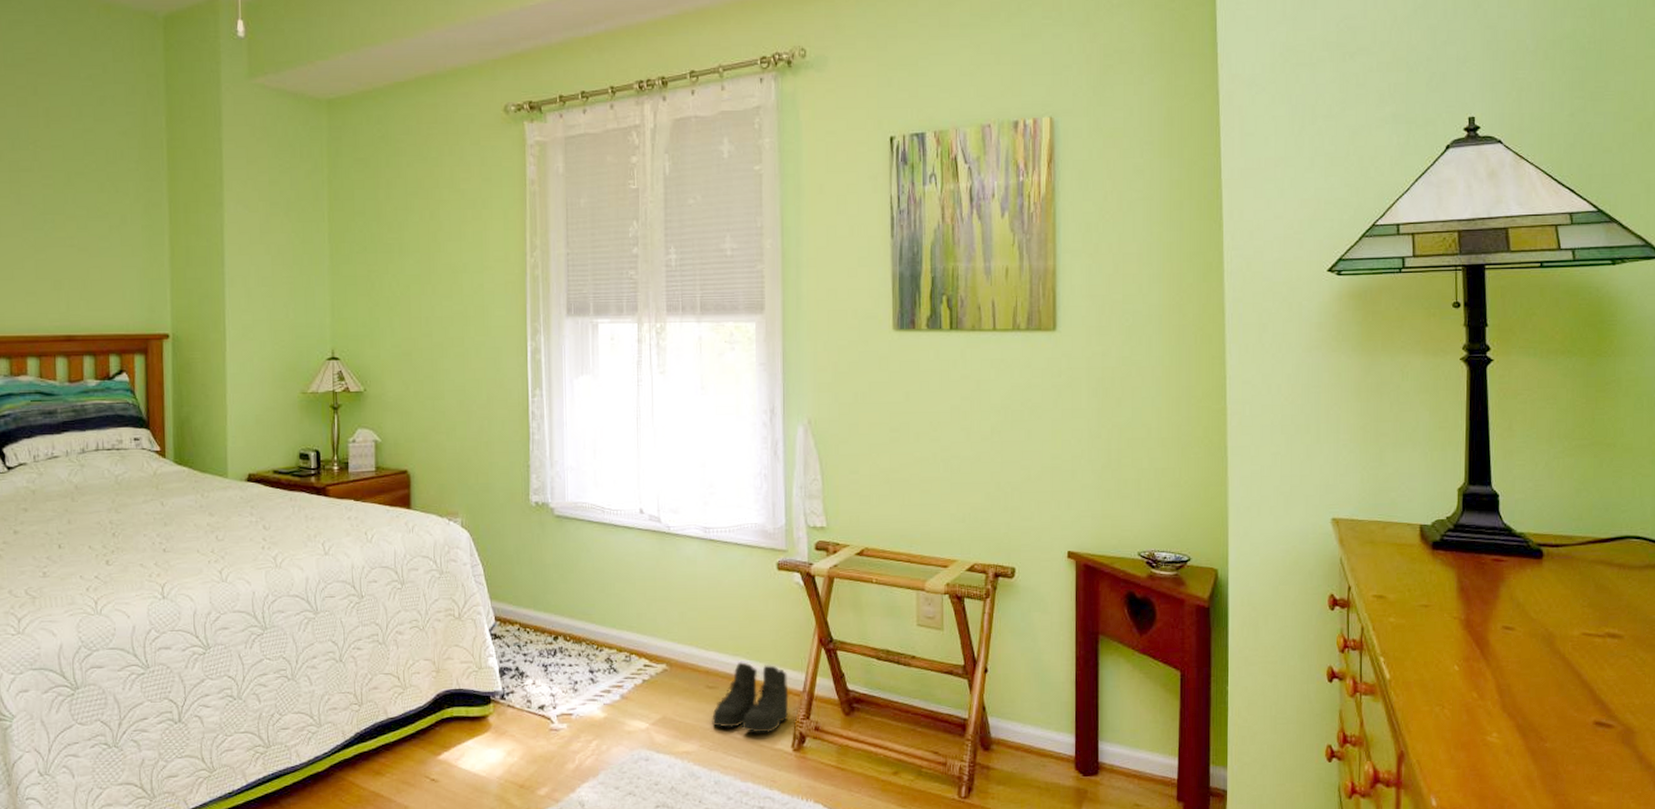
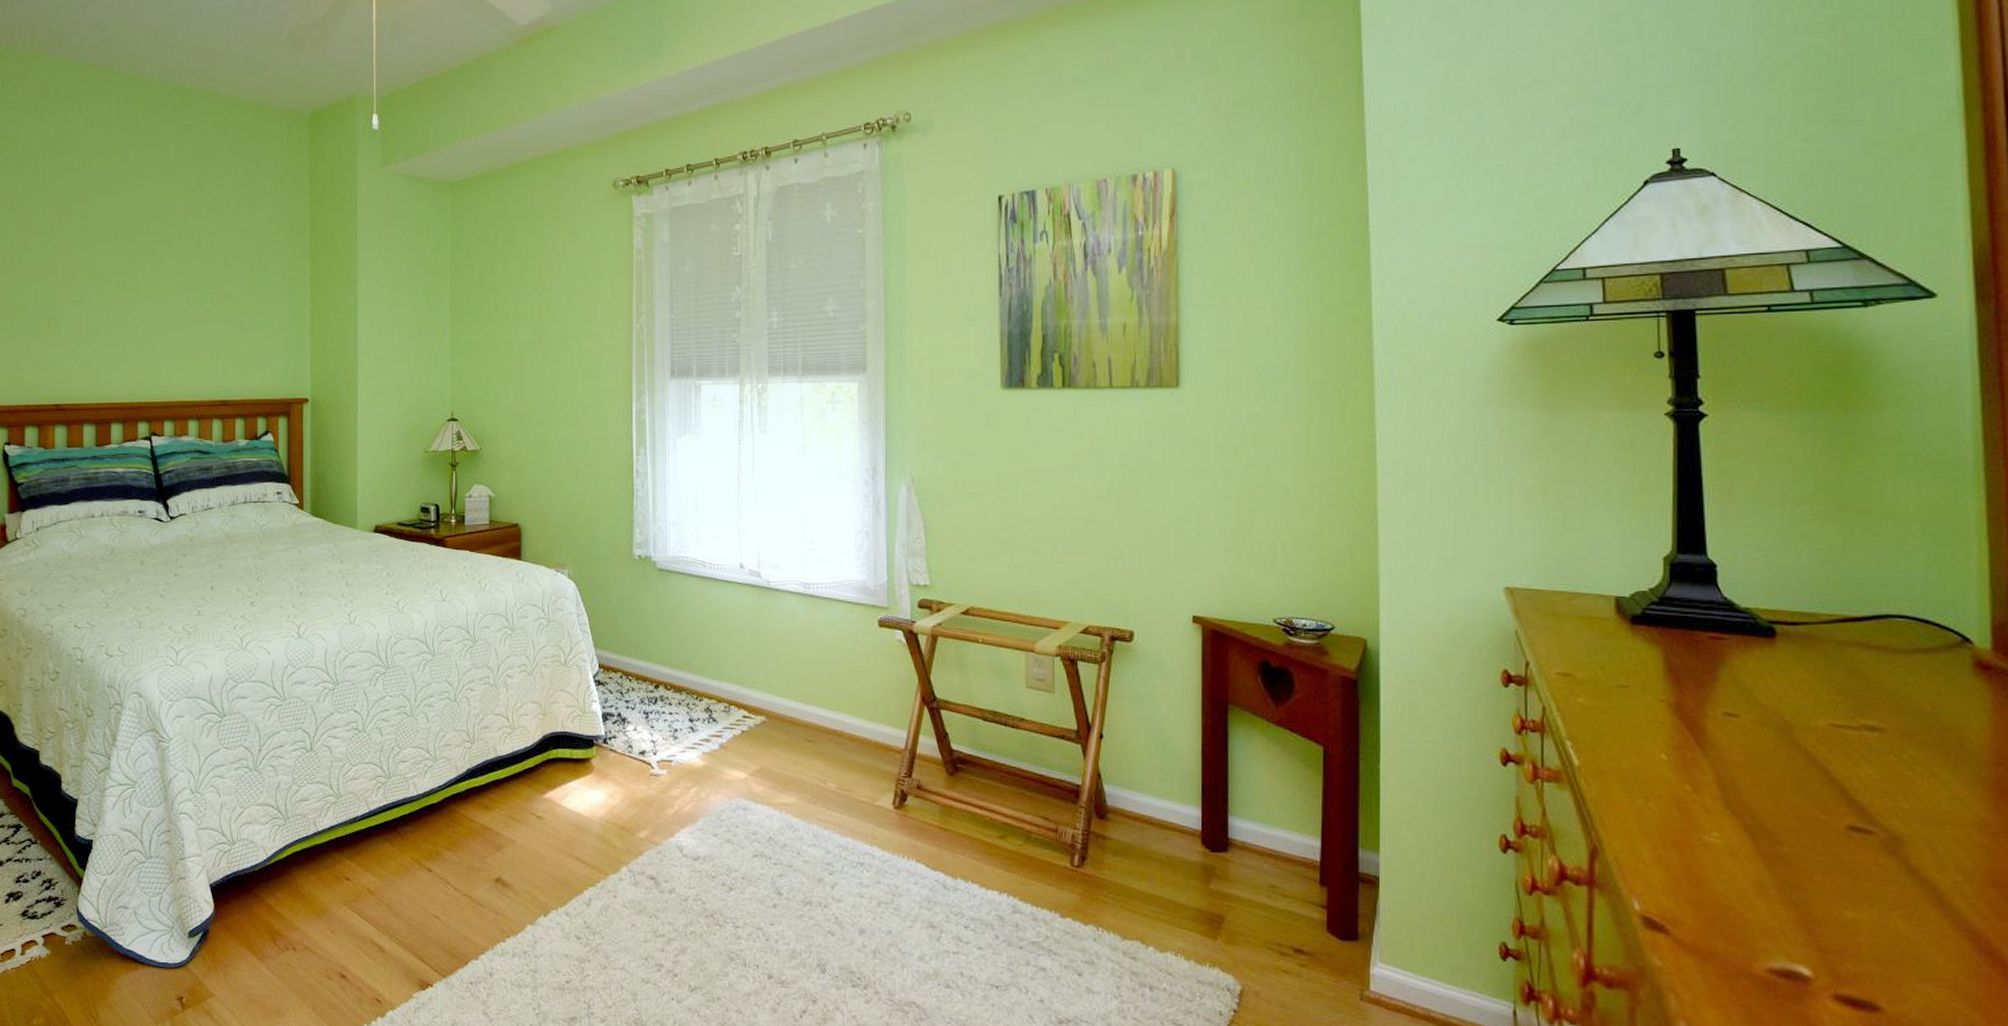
boots: present [711,661,789,733] -> none [810,716,890,789]

